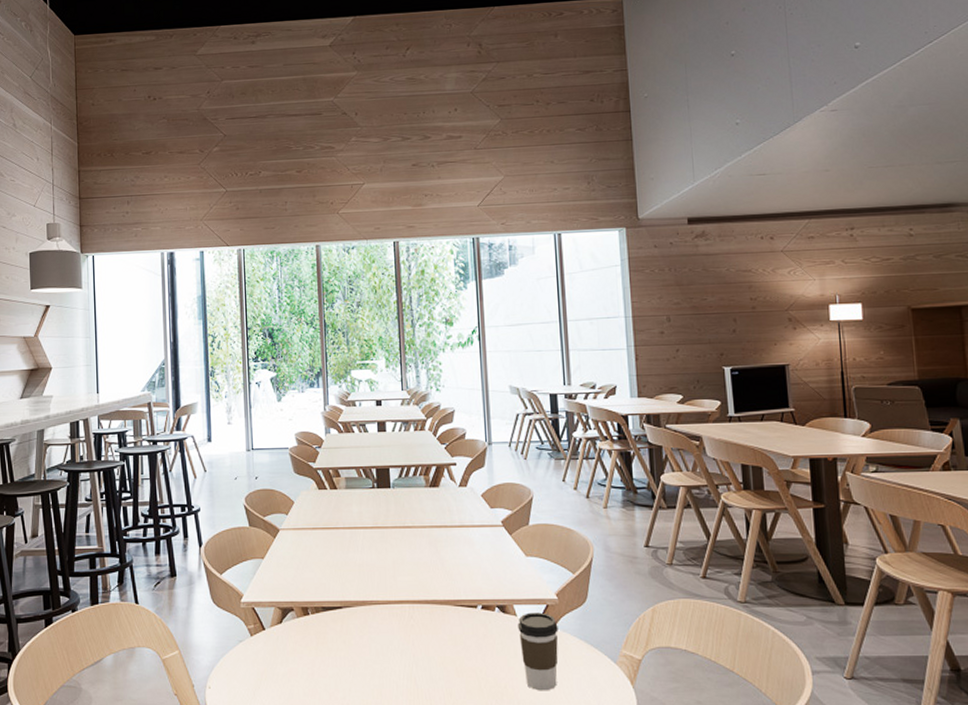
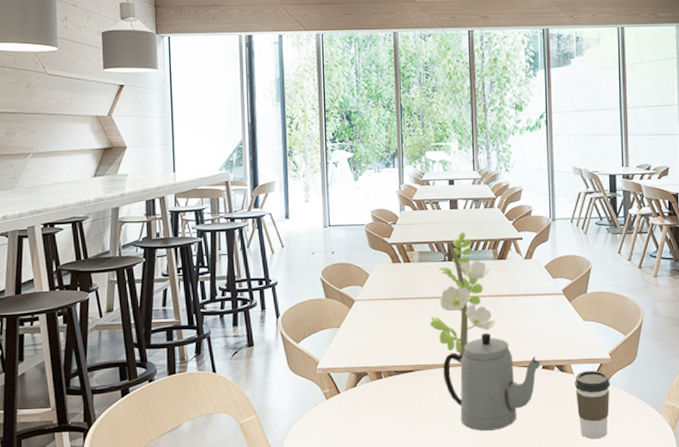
flower: none [358,456,429,592] -> present [430,232,495,356]
teapot: none [373,567,479,676] -> present [443,332,540,431]

